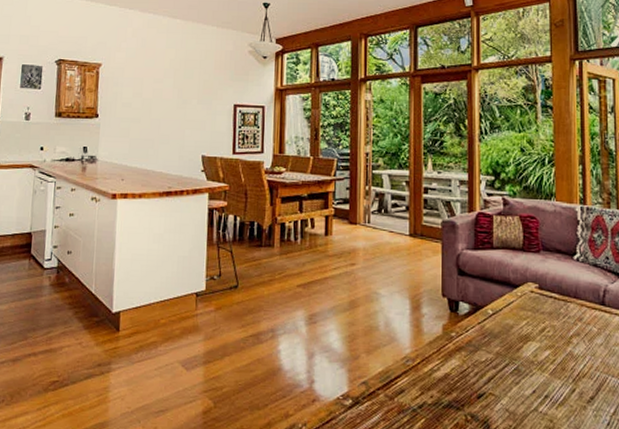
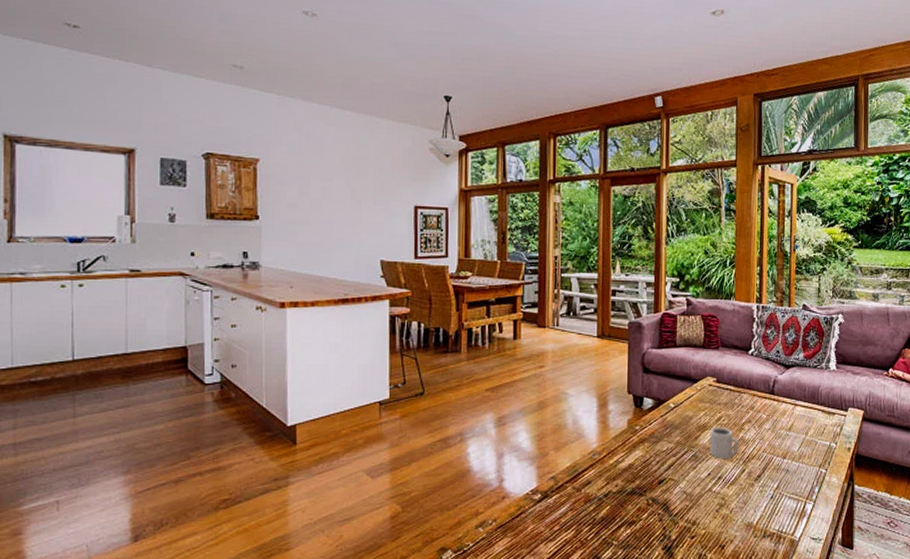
cup: none [533,338,567,376] -> present [709,426,739,459]

